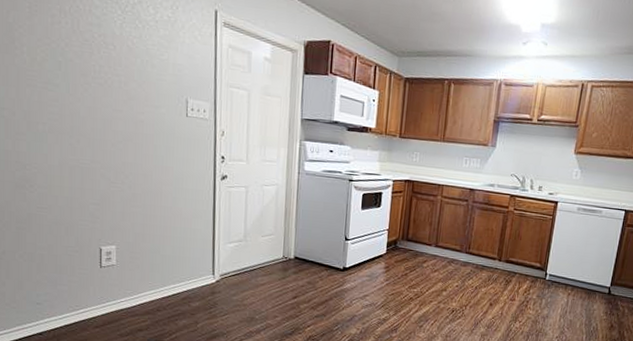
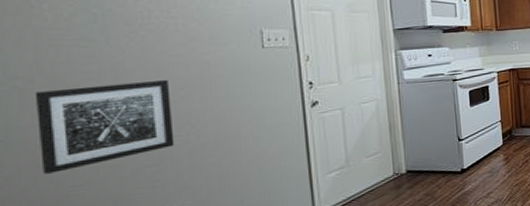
wall art: none [15,123,112,194] -> present [34,80,175,174]

